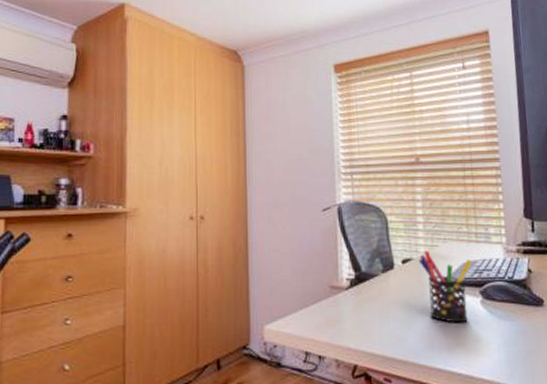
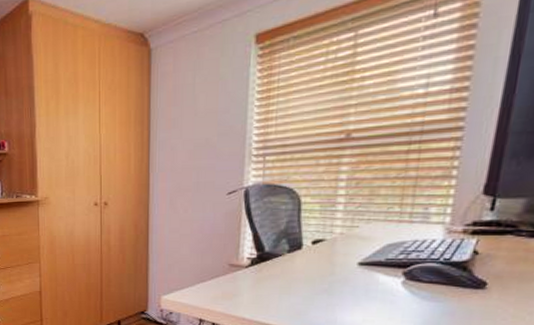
pen holder: present [418,251,473,323] -> none [332,232,400,302]

